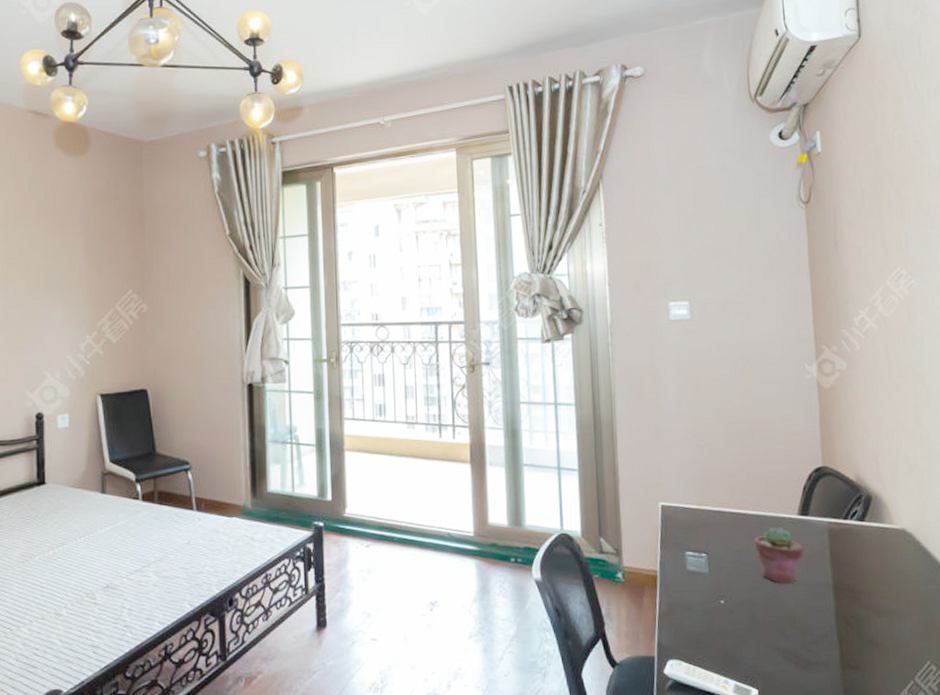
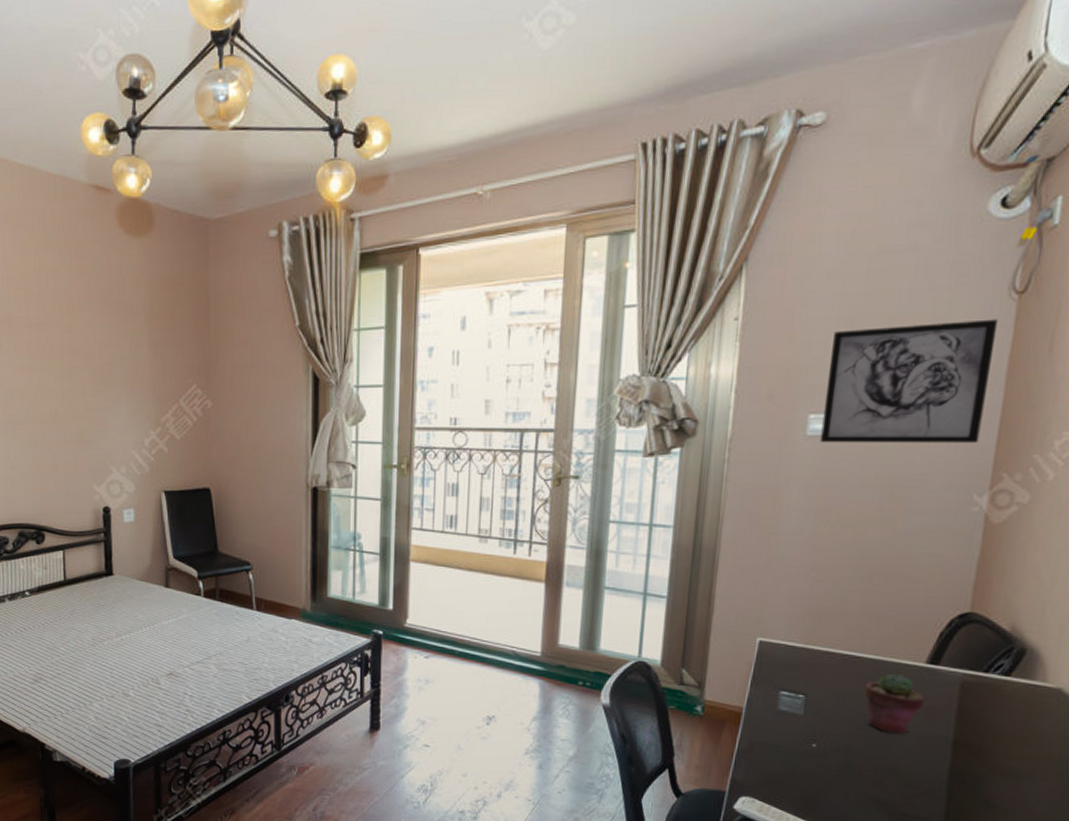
wall art: none [677,223,800,326] -> present [820,319,999,444]

